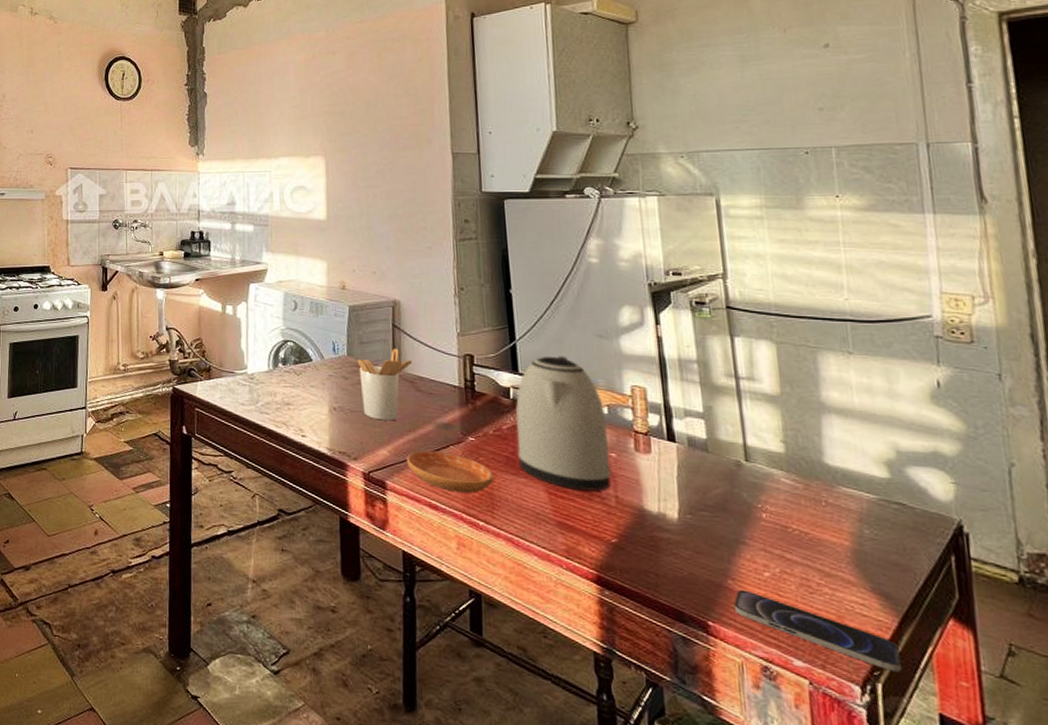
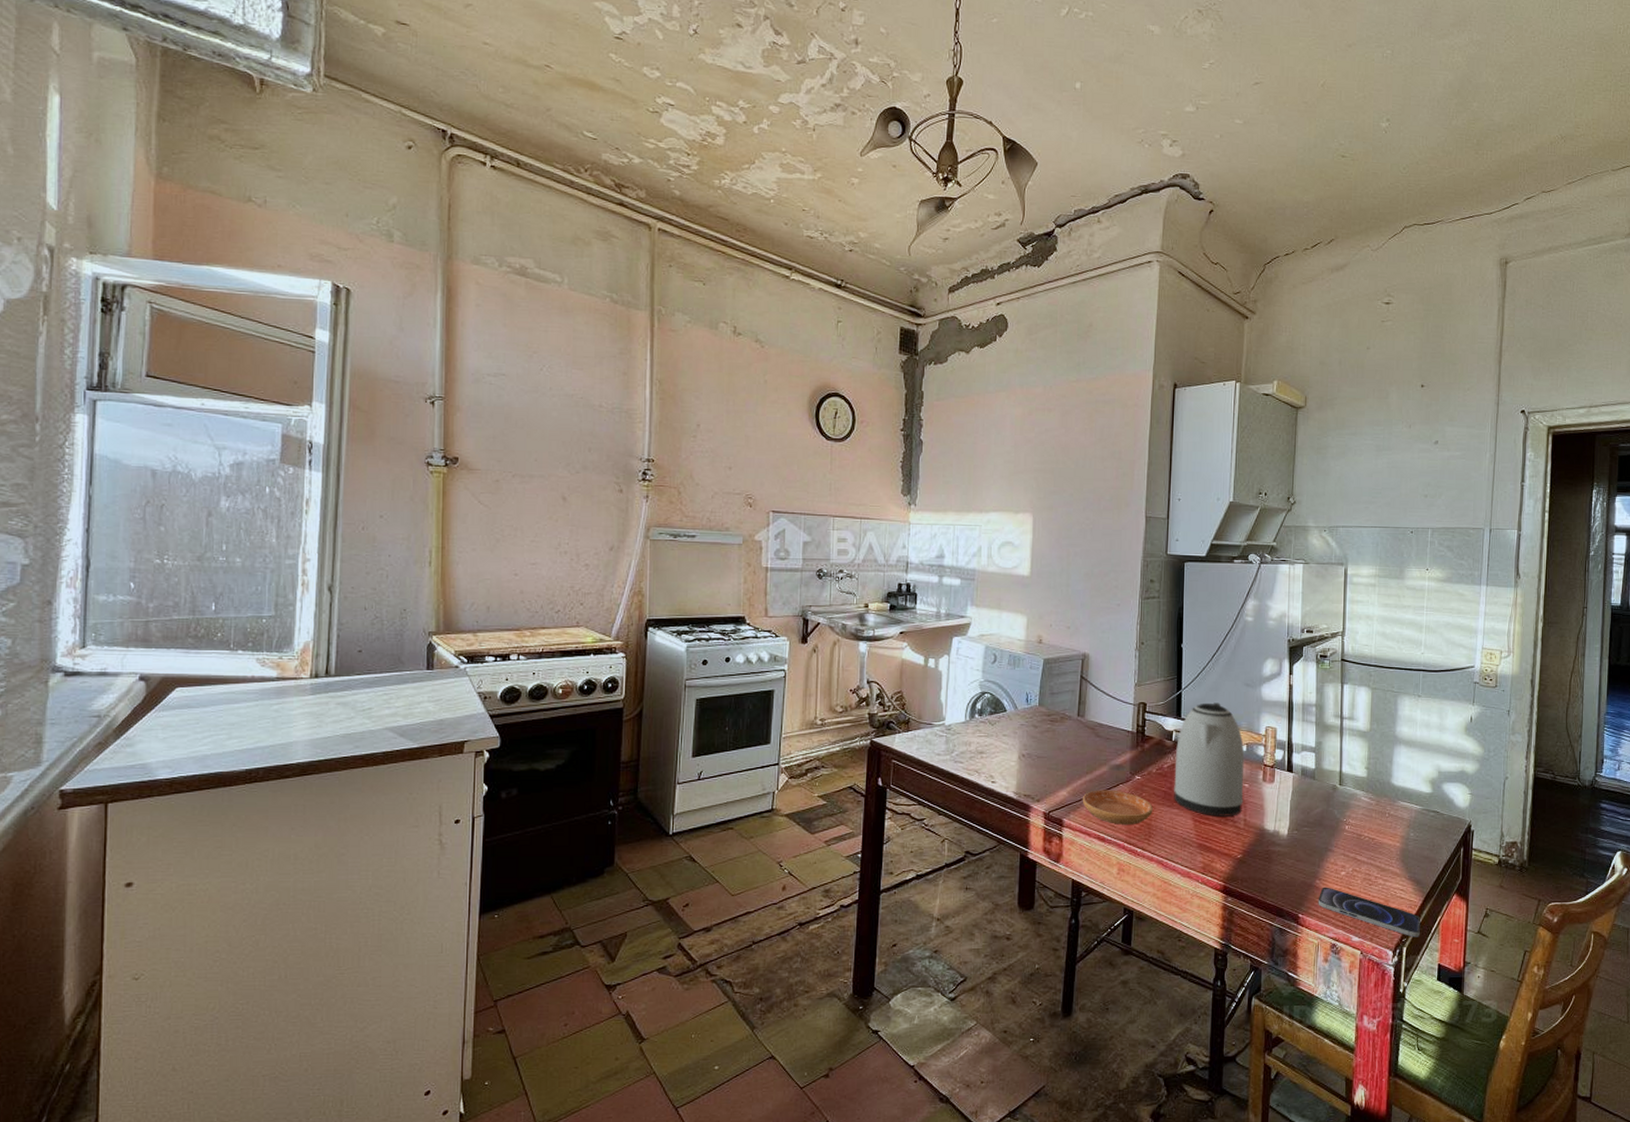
utensil holder: present [357,348,413,421] -> none [1047,698,1095,765]

